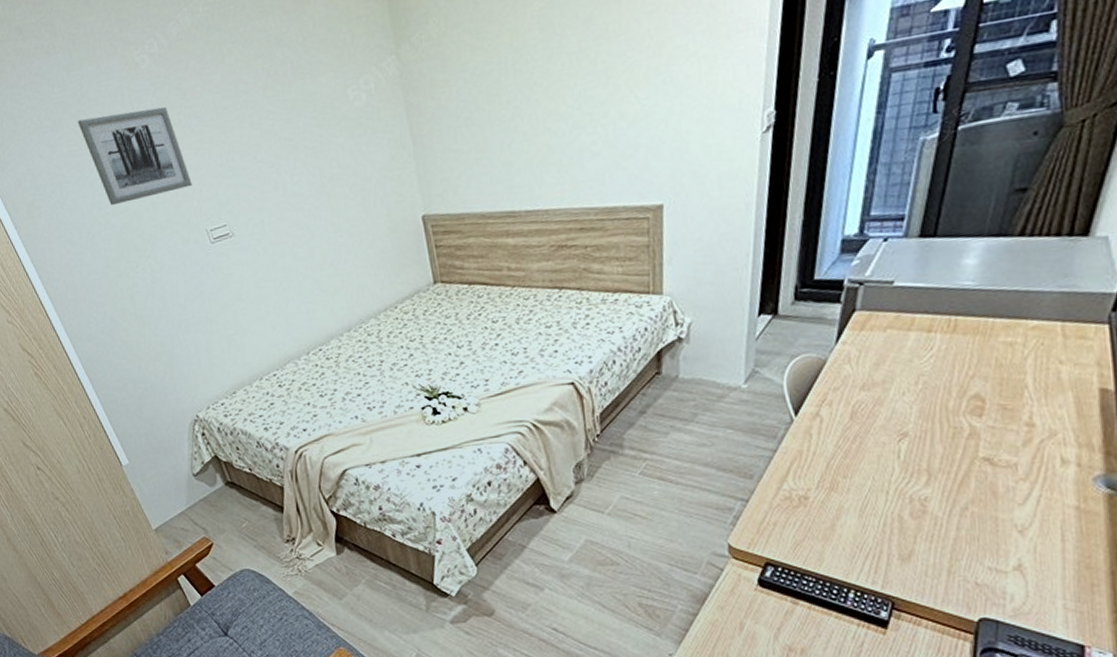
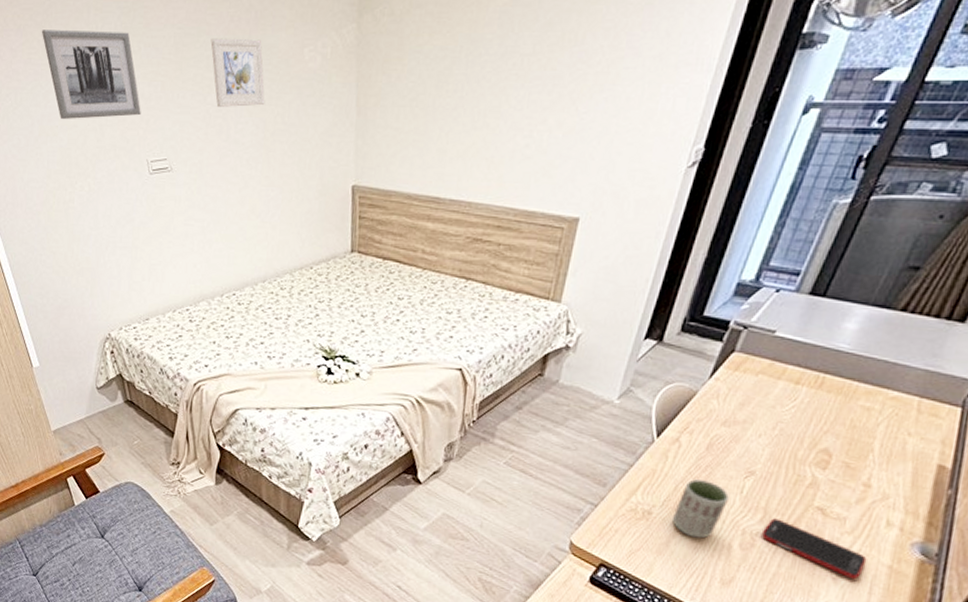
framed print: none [250,88,317,163] -> present [210,38,265,107]
cup: none [831,451,887,516] -> present [671,479,729,539]
cell phone: none [930,478,1051,529] -> present [760,518,867,580]

